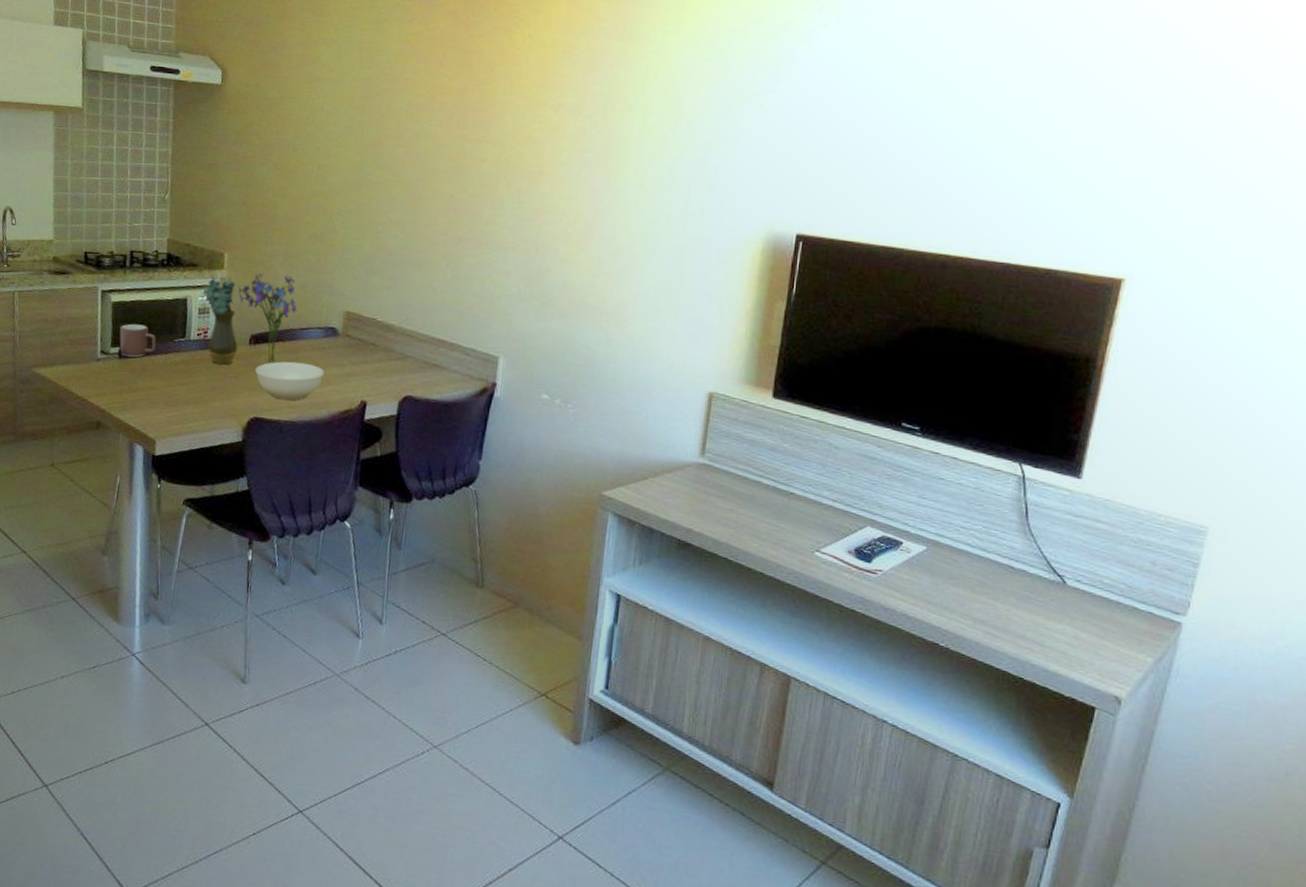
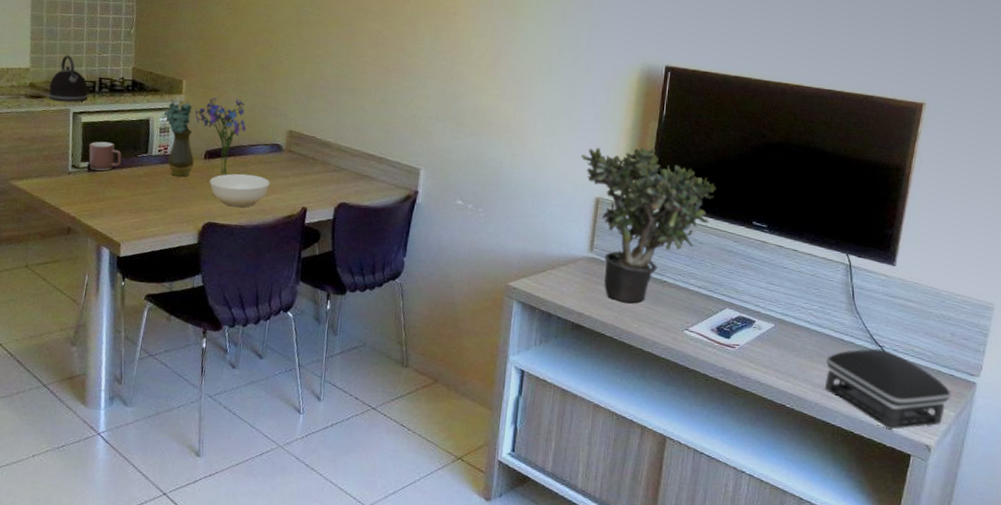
kettle: none [73,225,118,280] -> present [48,55,88,103]
potted plant: none [691,331,857,519] -> present [581,146,716,304]
wireless router: none [987,578,1149,677] -> present [824,348,951,430]

